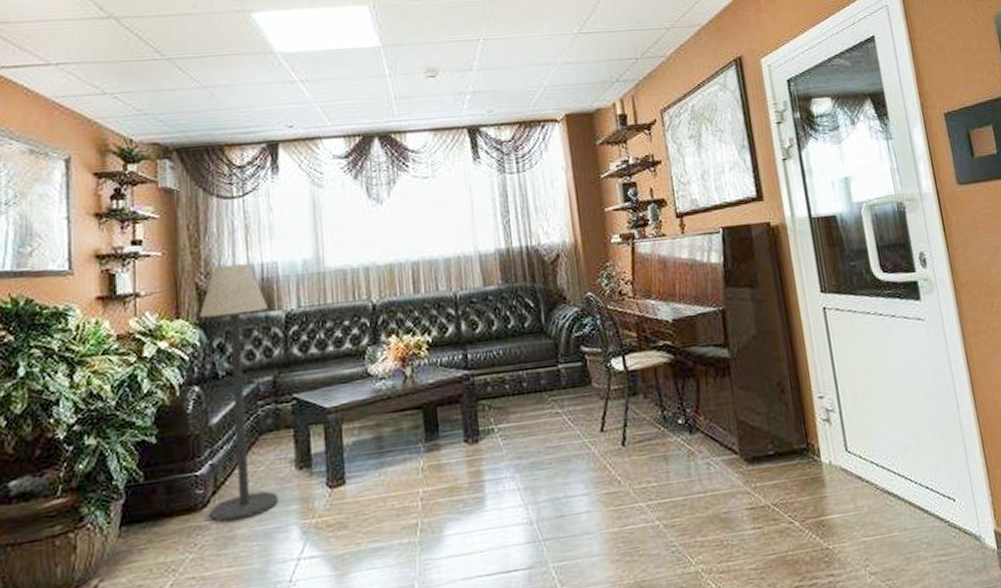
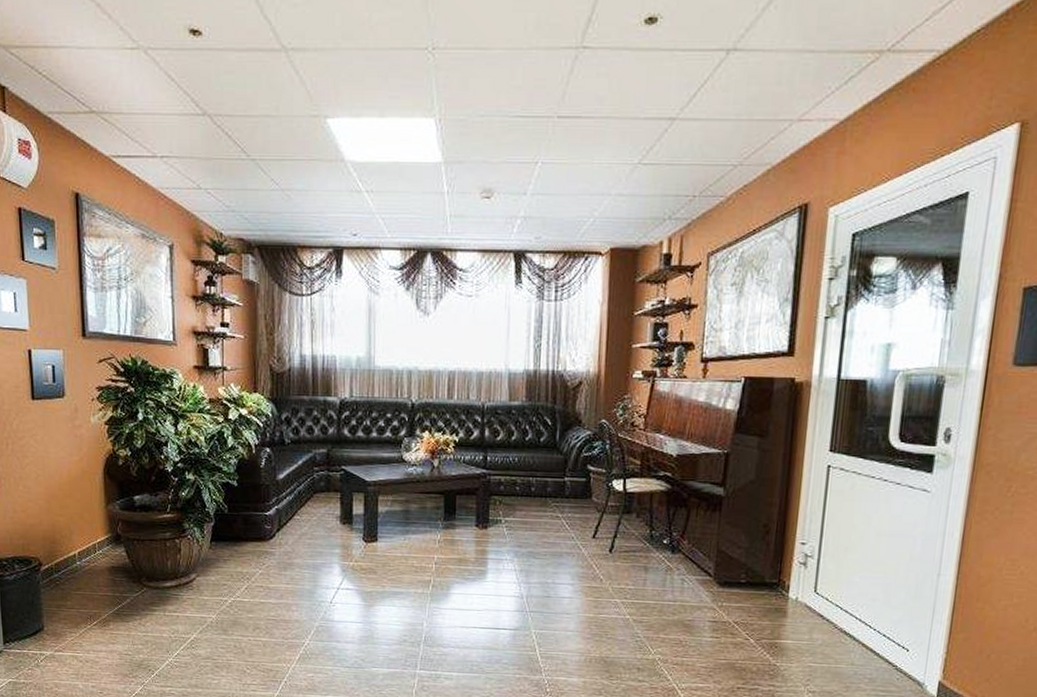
floor lamp: present [200,263,278,523] -> none [272,353,327,553]

